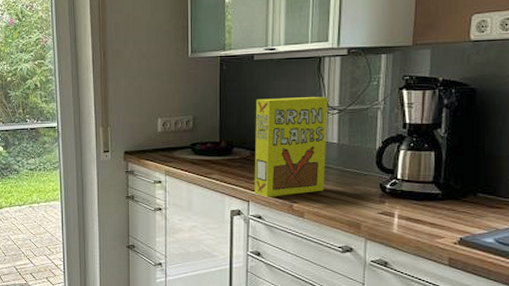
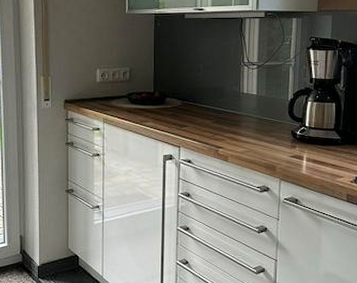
cereal box: present [254,97,328,197] -> none [185,53,249,143]

